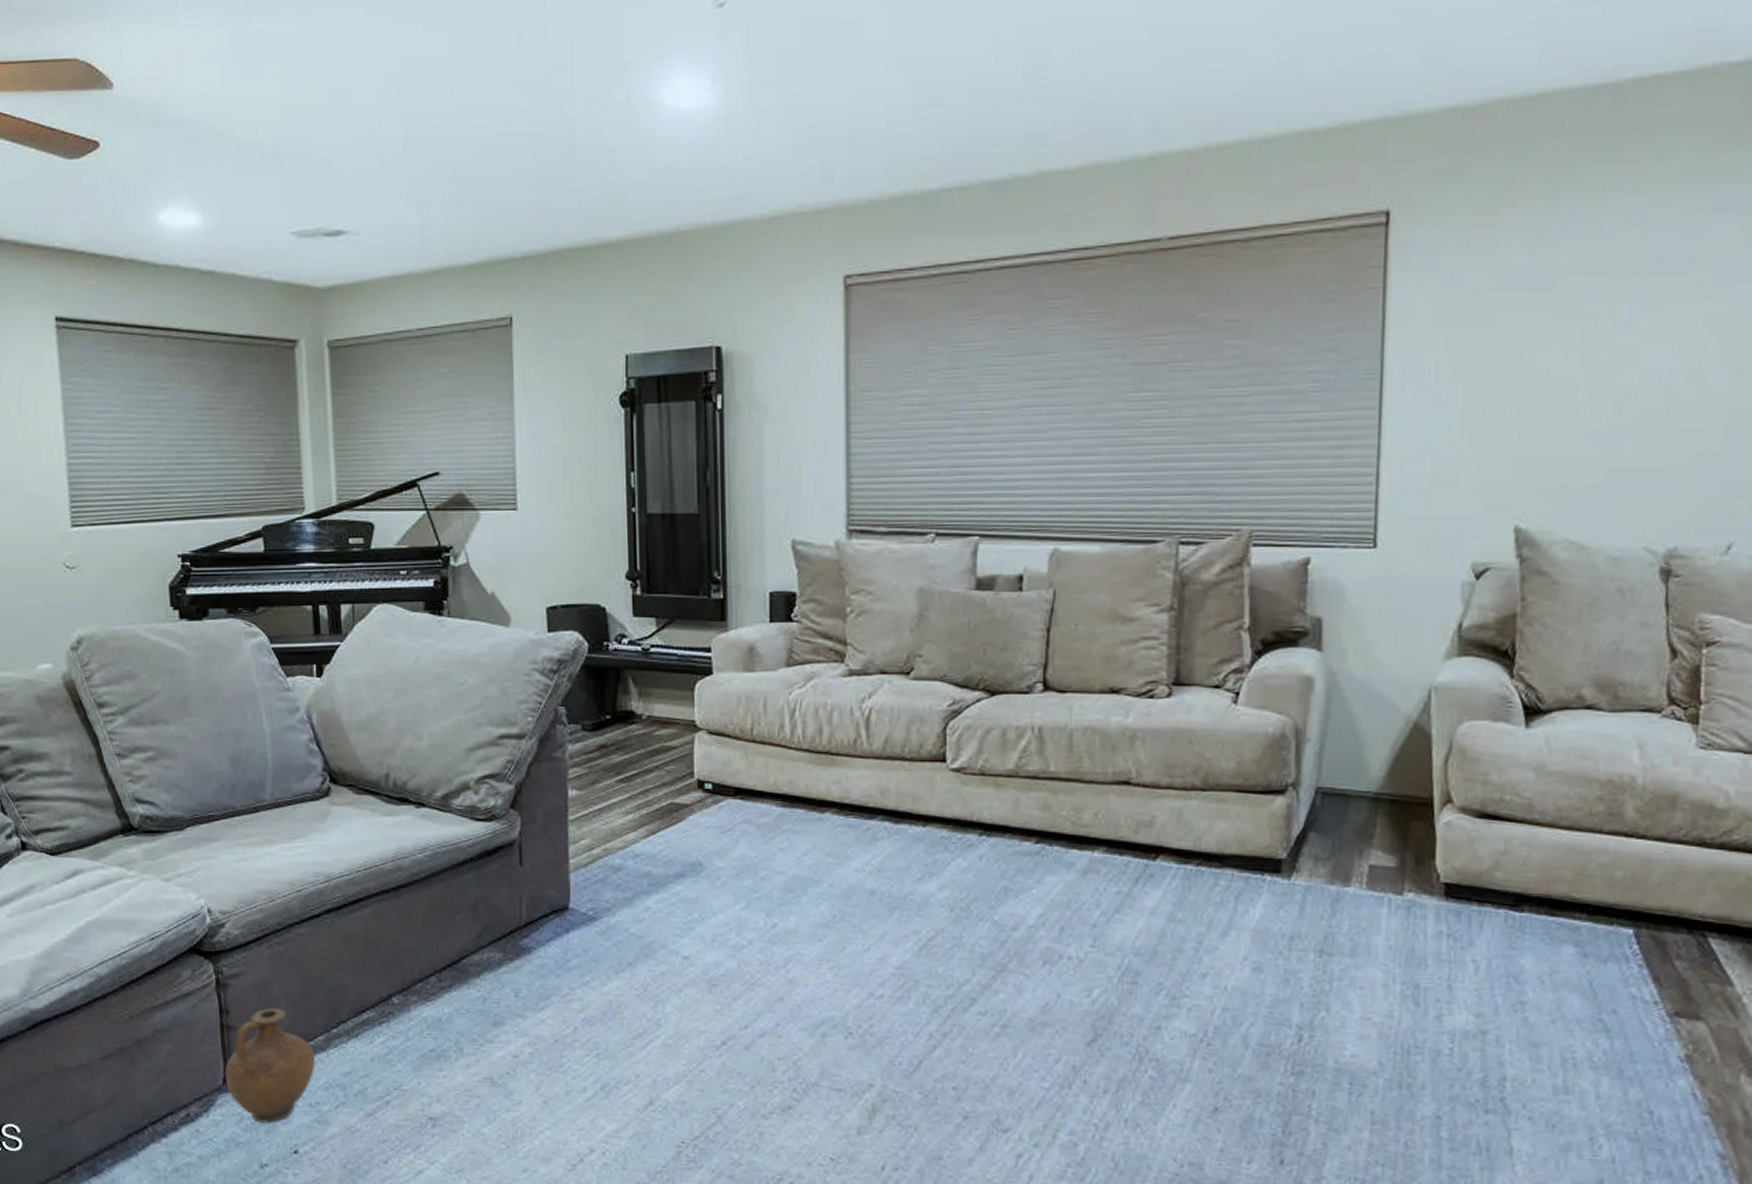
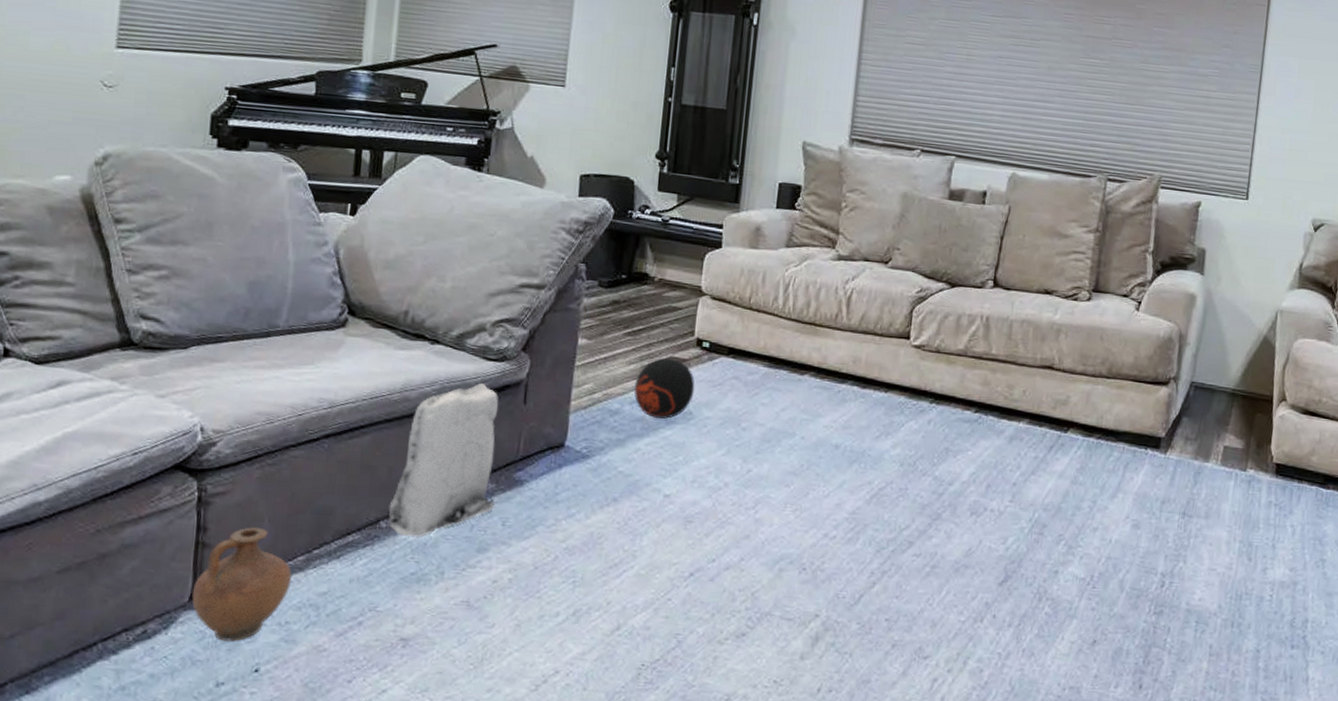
bag: none [398,846,505,1013] -> present [388,383,499,538]
decorative ball: none [635,805,702,872] -> present [634,358,695,419]

